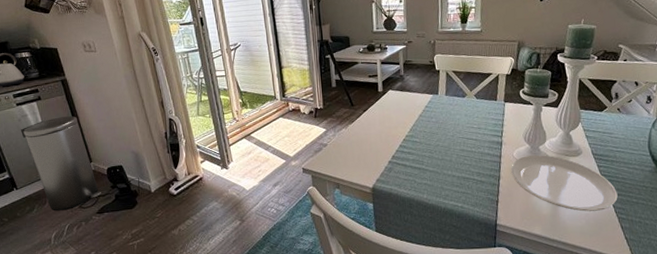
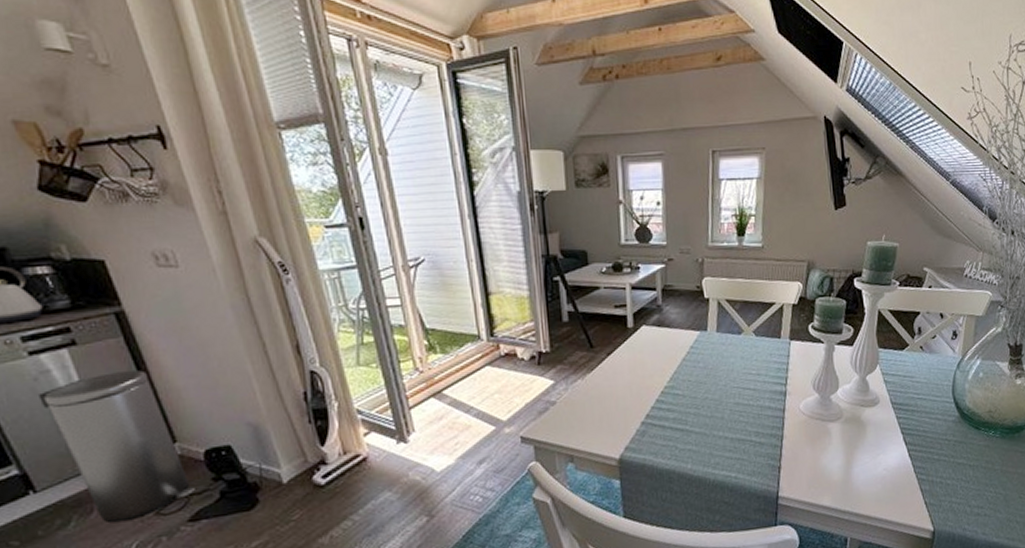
plate: present [510,155,618,212] -> none [795,406,918,474]

